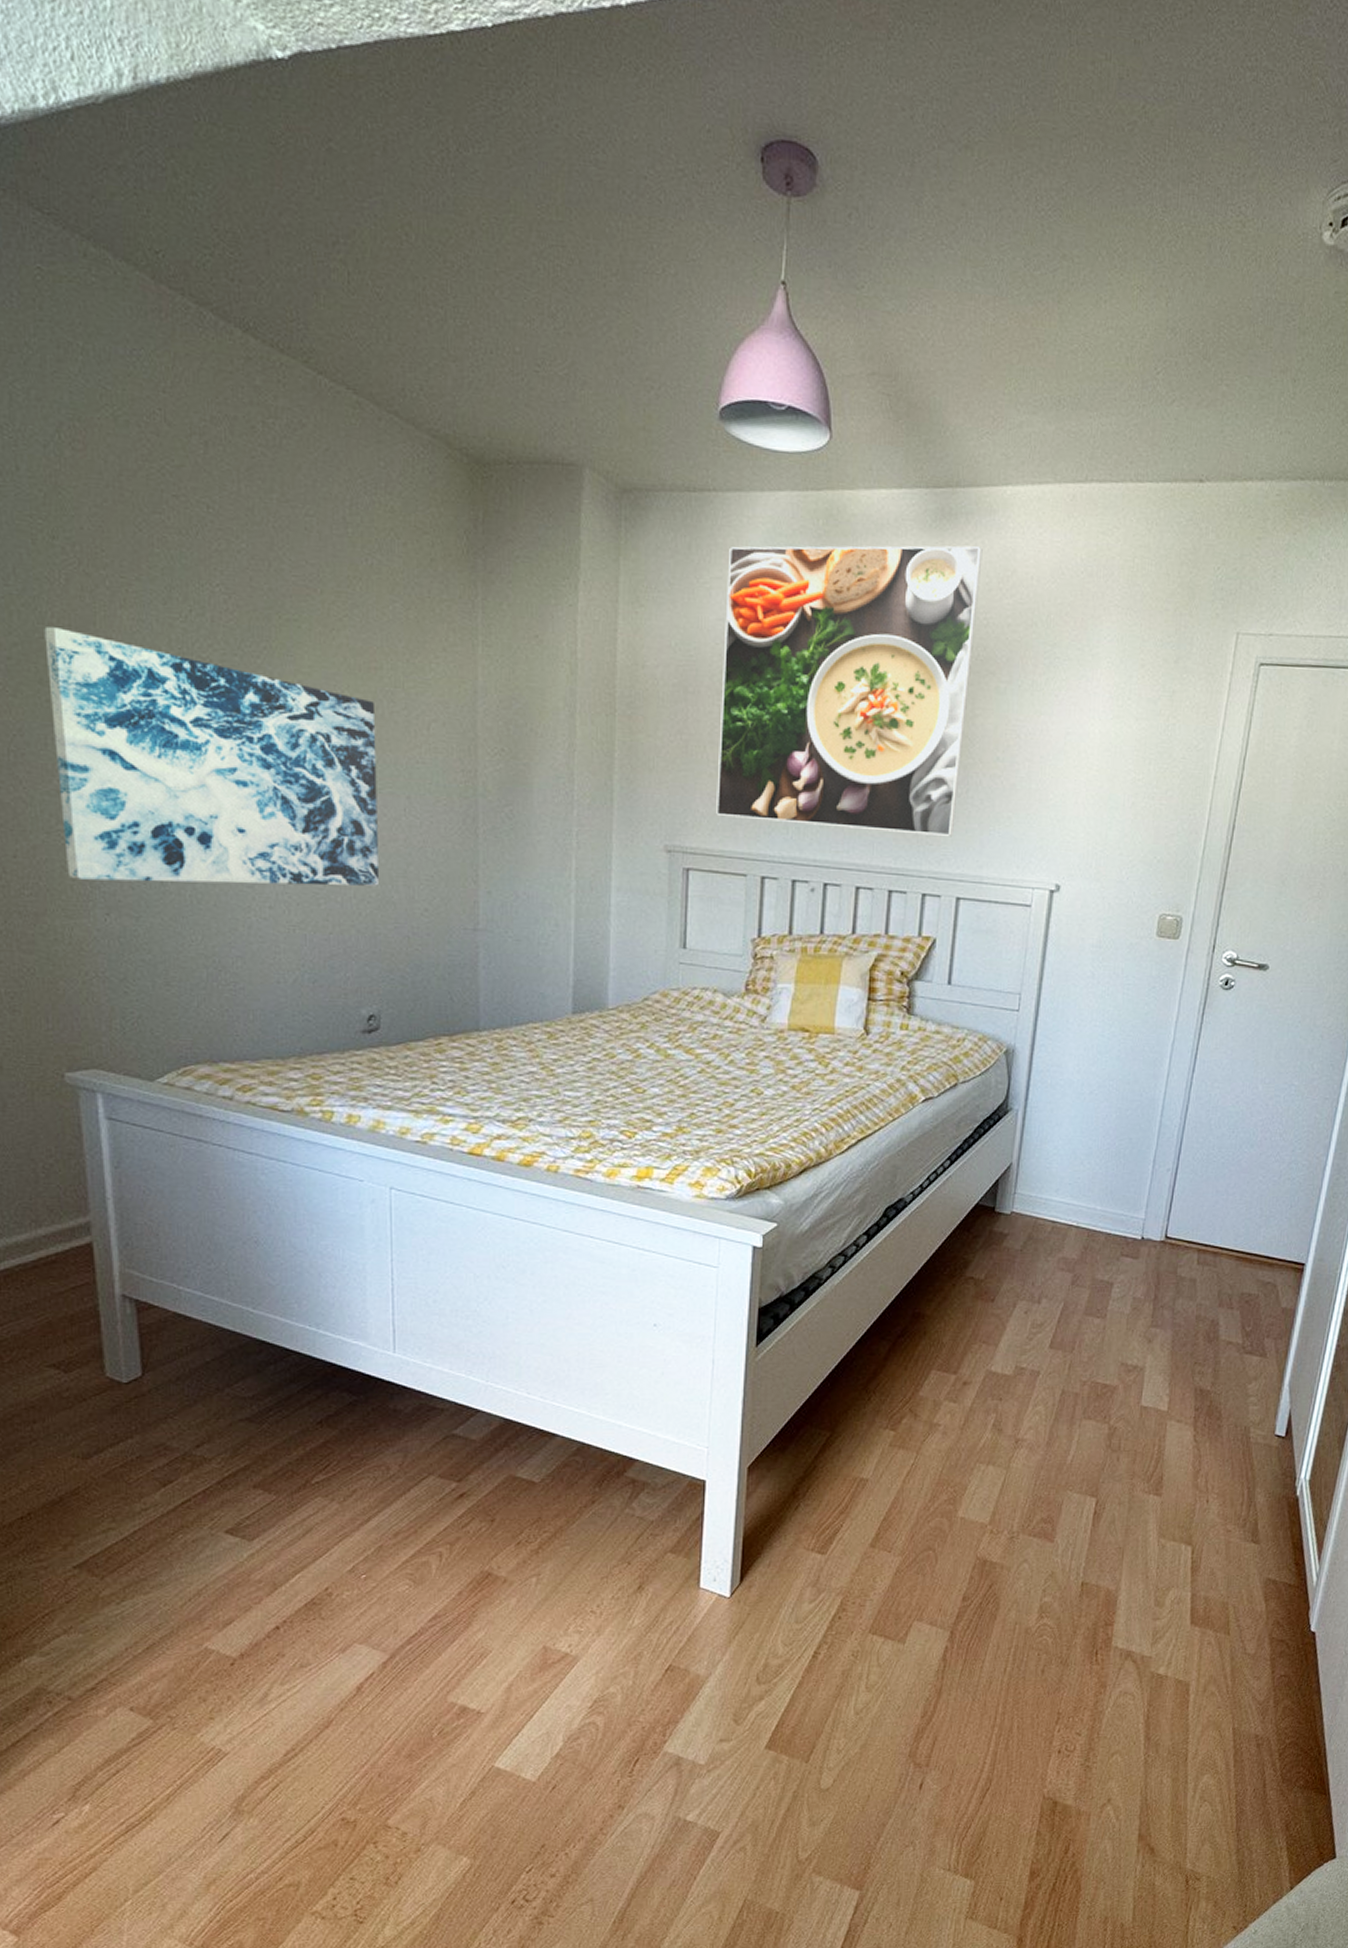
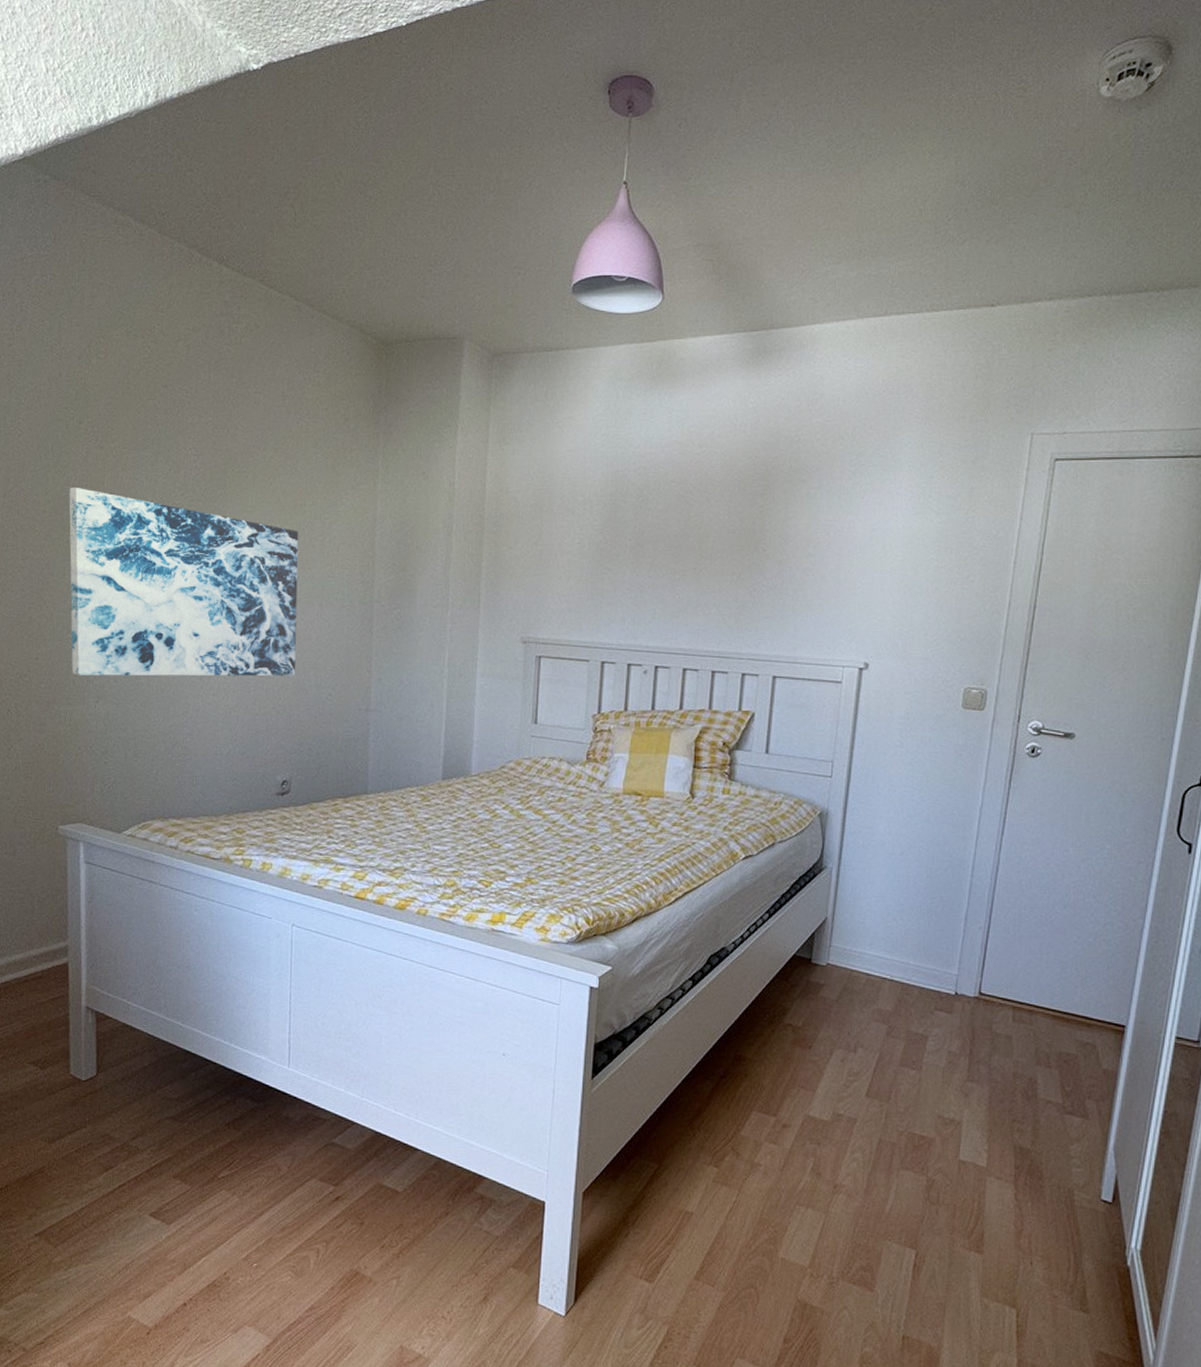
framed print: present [716,545,983,838] -> none [564,377,794,624]

